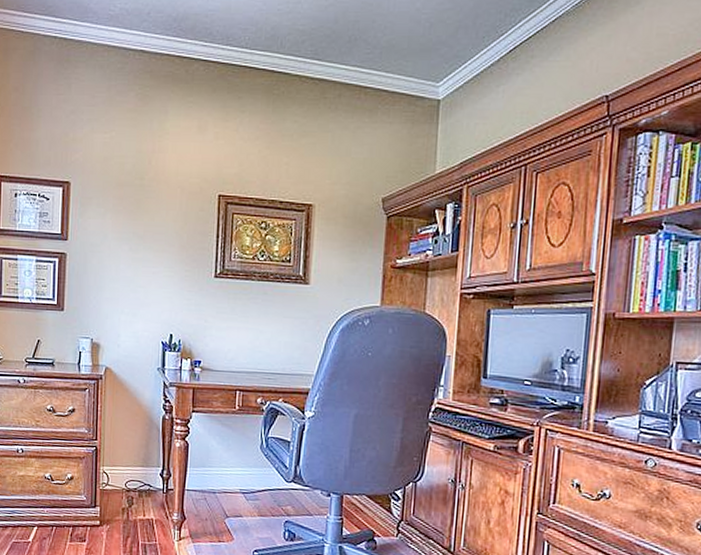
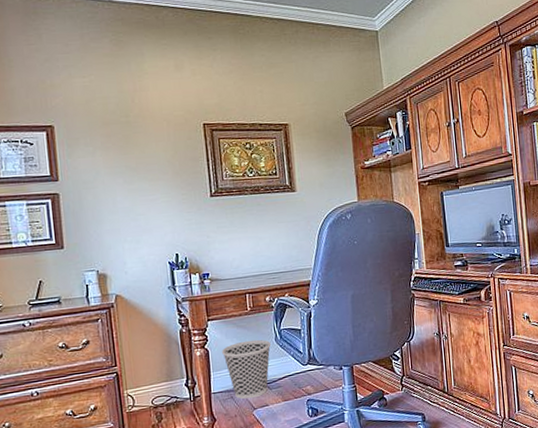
wastebasket: none [202,441,254,505] -> present [222,339,271,400]

